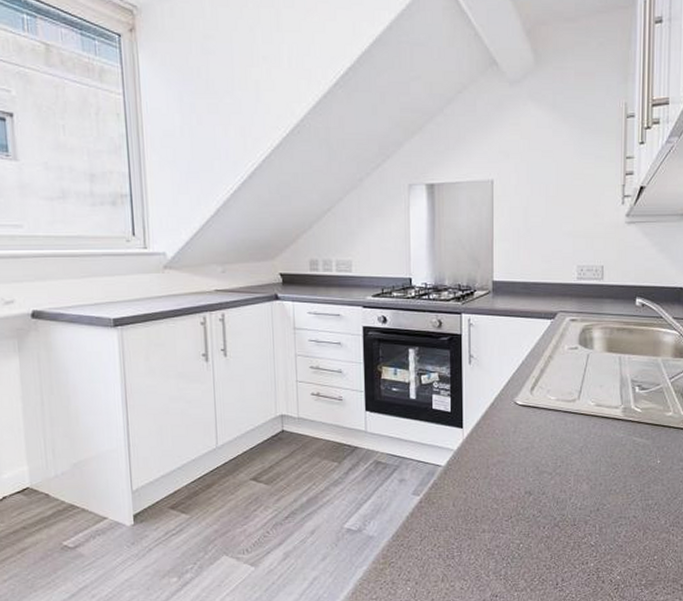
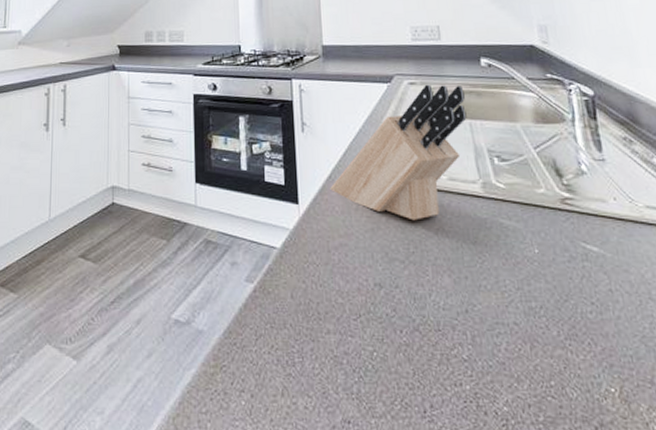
knife block: none [492,321,618,440] -> present [330,84,467,221]

